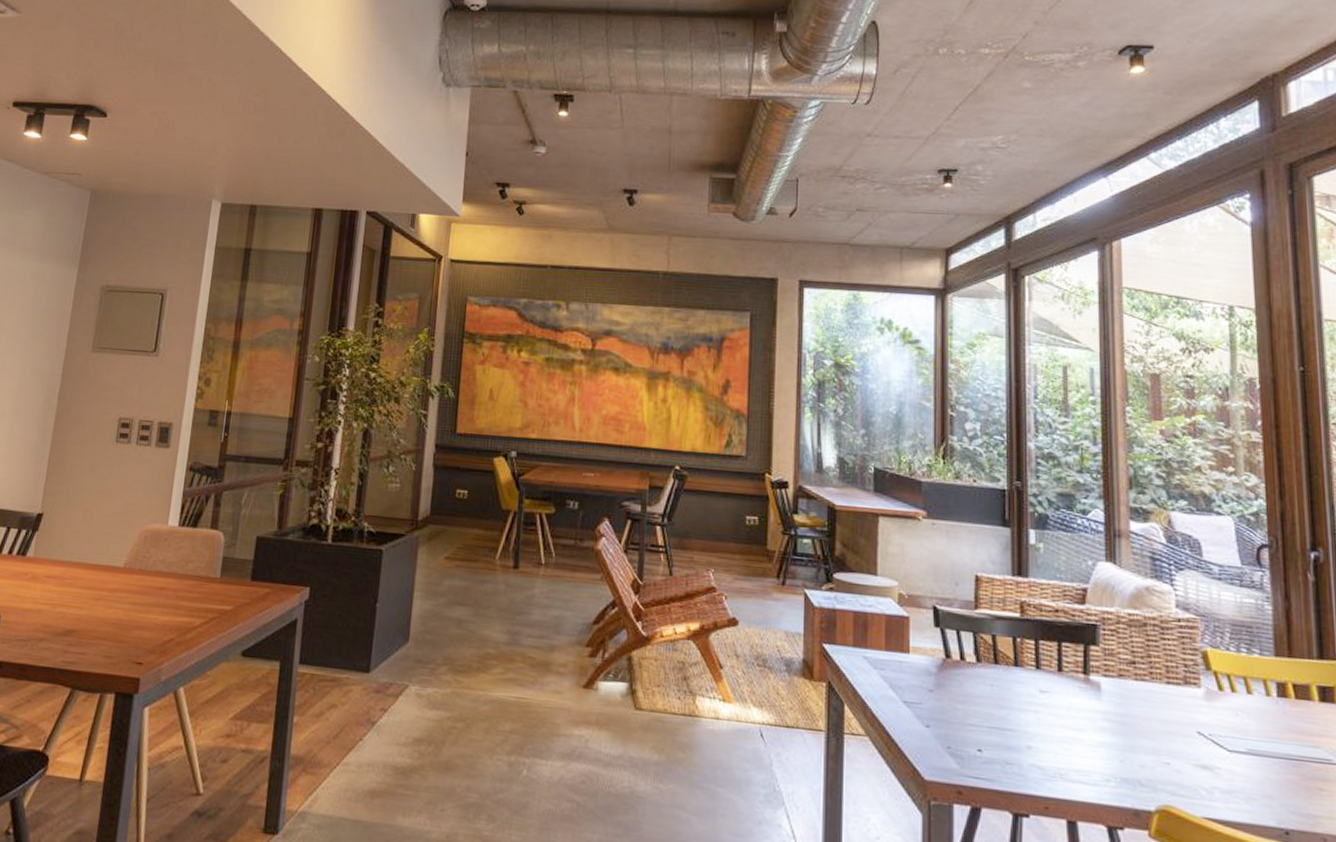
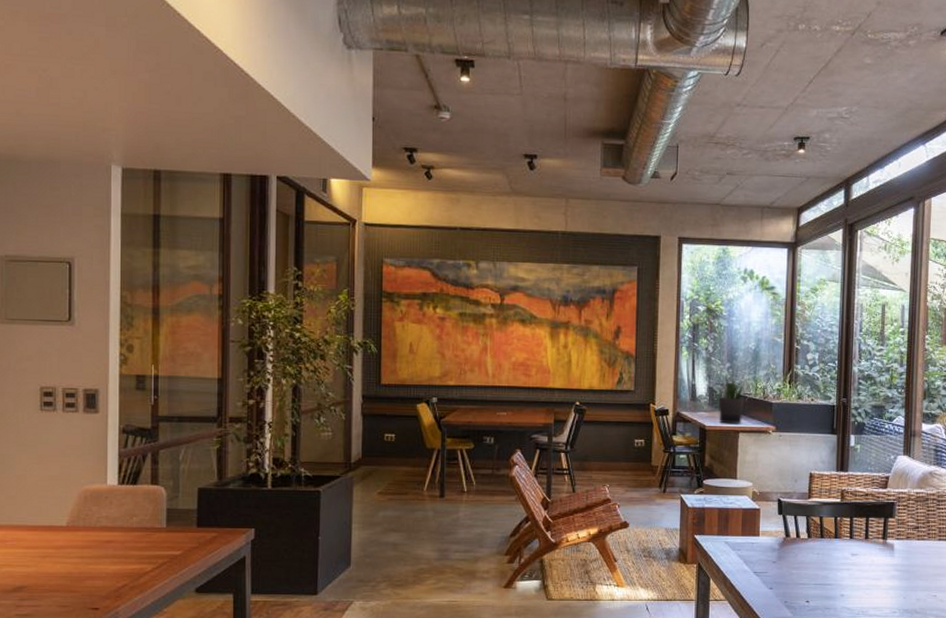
planter: none [851,445,886,506] -> present [718,376,745,424]

